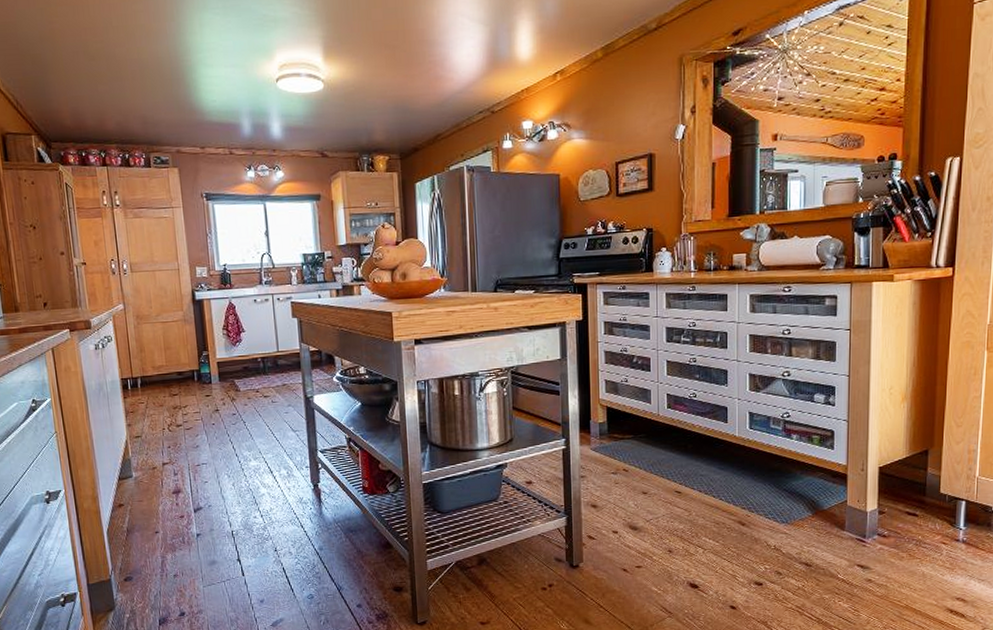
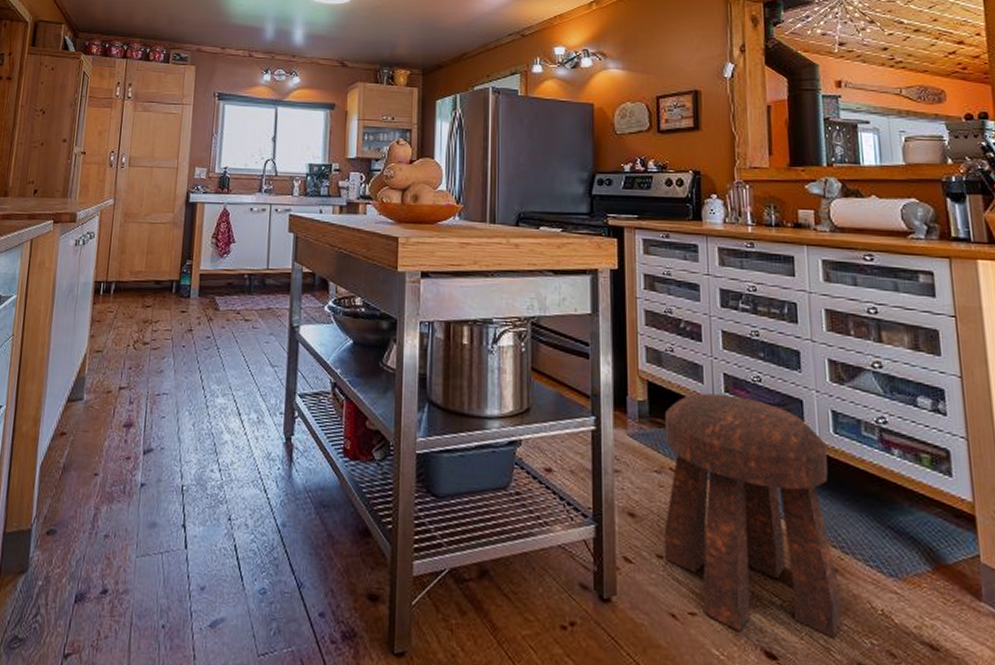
stool: none [619,410,745,574] -> present [664,393,842,639]

